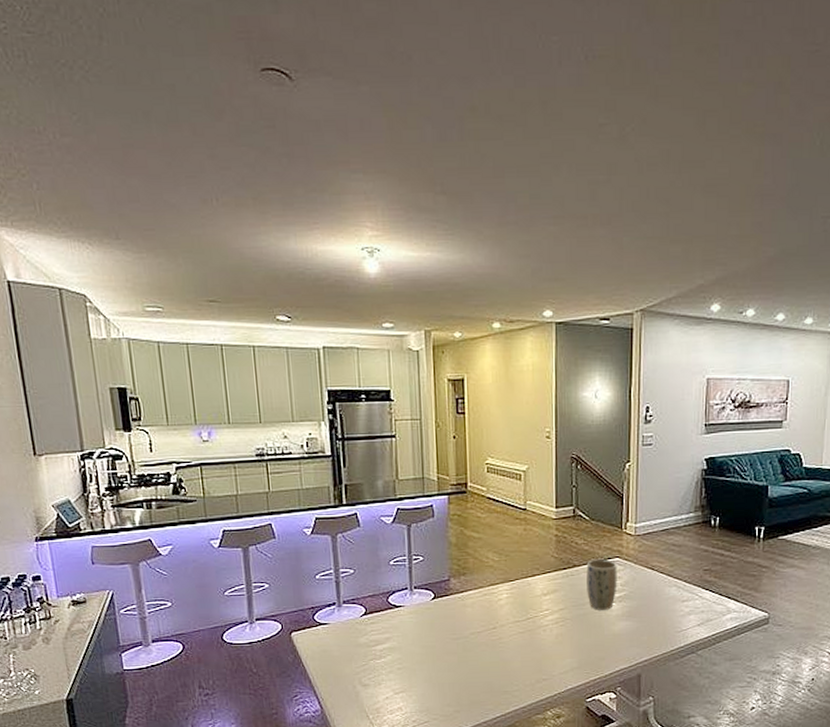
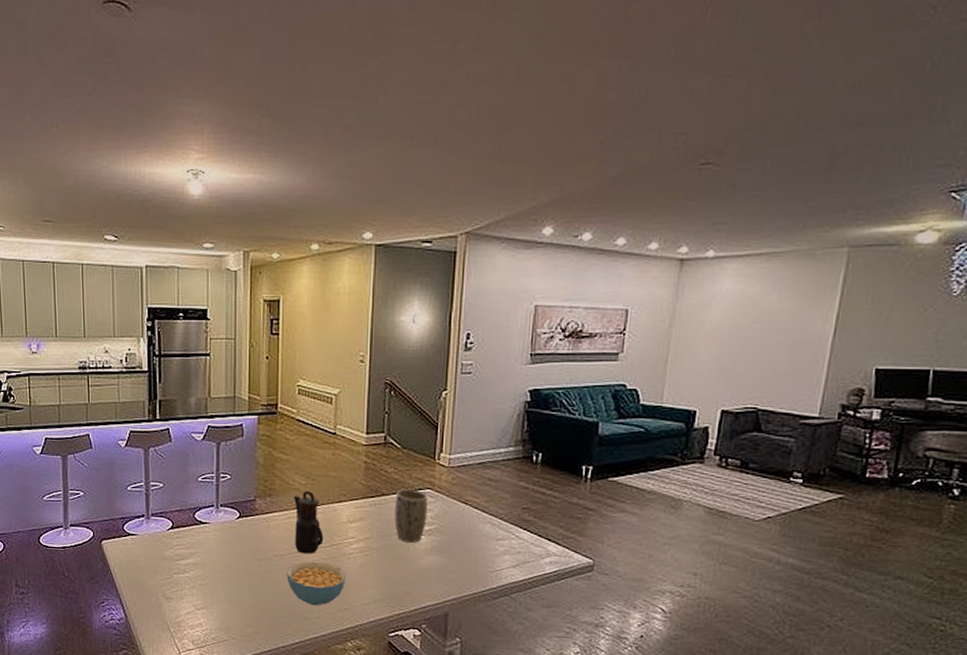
cereal bowl: none [485,635,543,679] -> present [287,561,346,606]
teapot: none [487,566,519,630] -> present [293,490,324,554]

